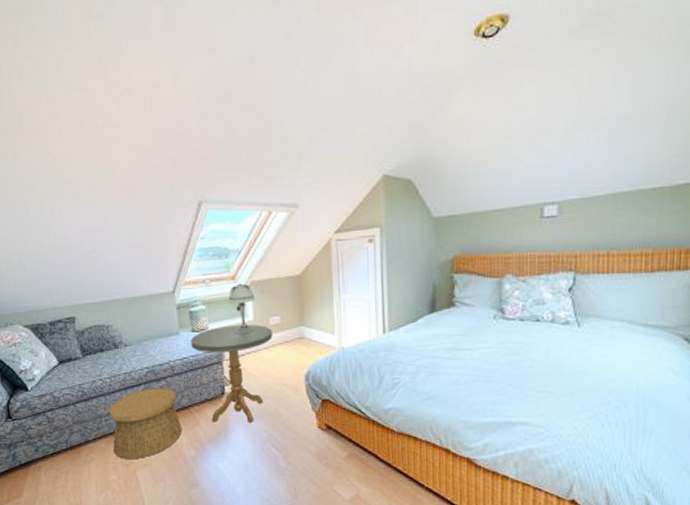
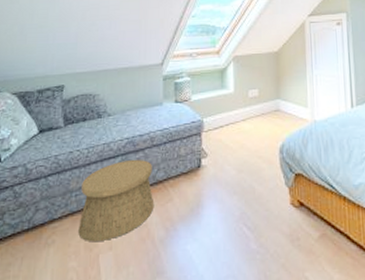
side table: present [191,324,273,423] -> none [173,96,251,199]
table lamp: present [228,283,255,334] -> none [212,57,237,106]

